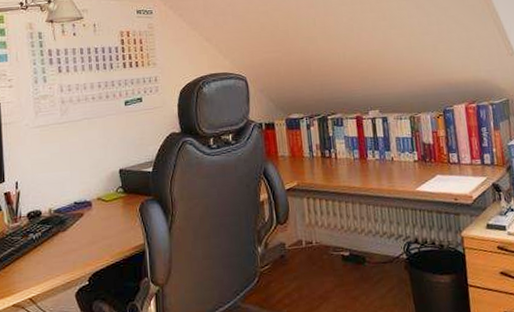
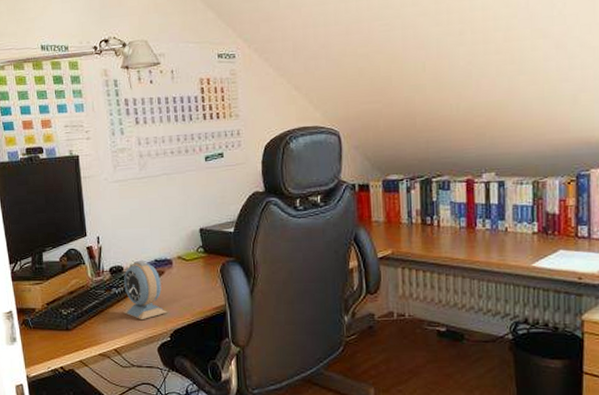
alarm clock: none [40,203,86,266] -> present [123,260,168,321]

